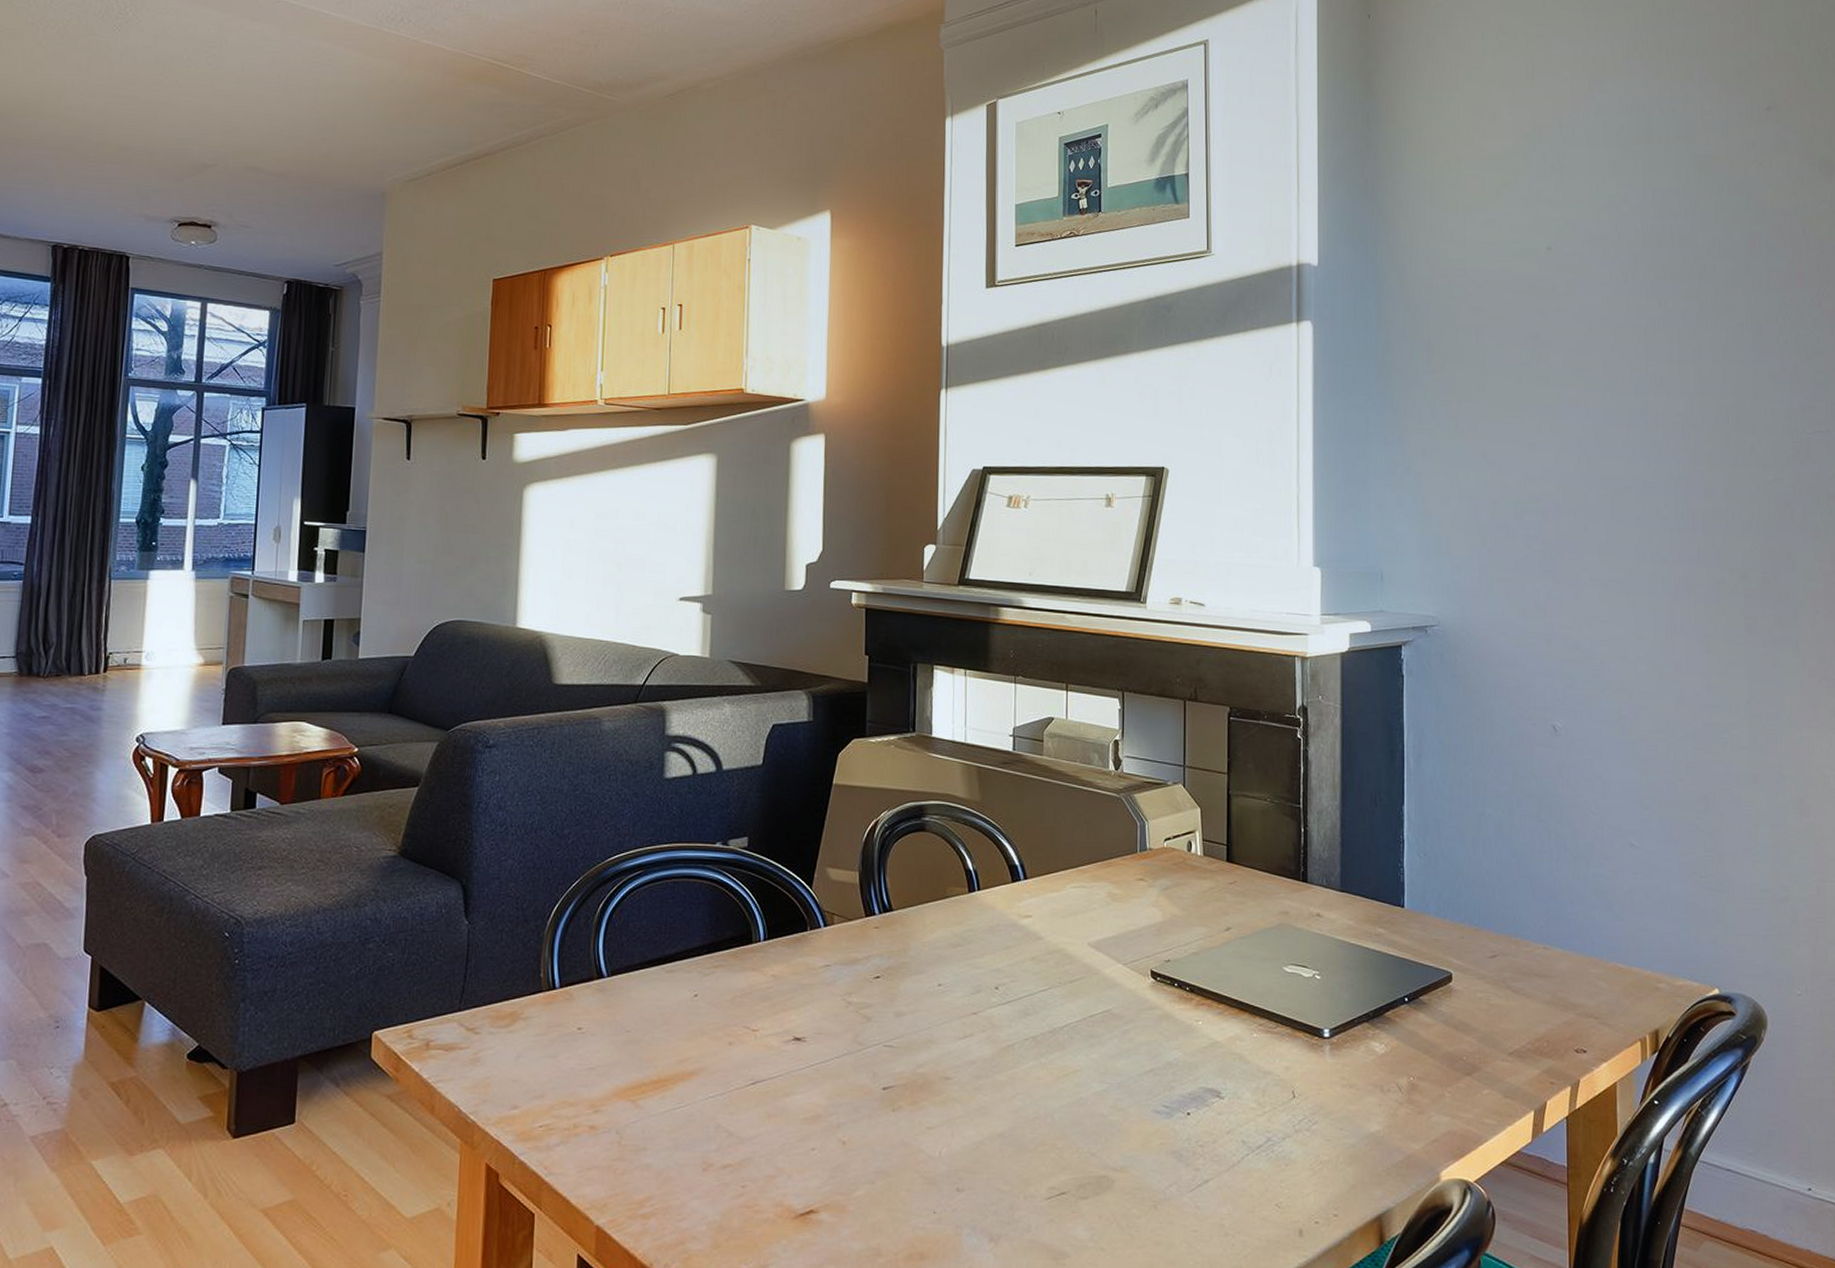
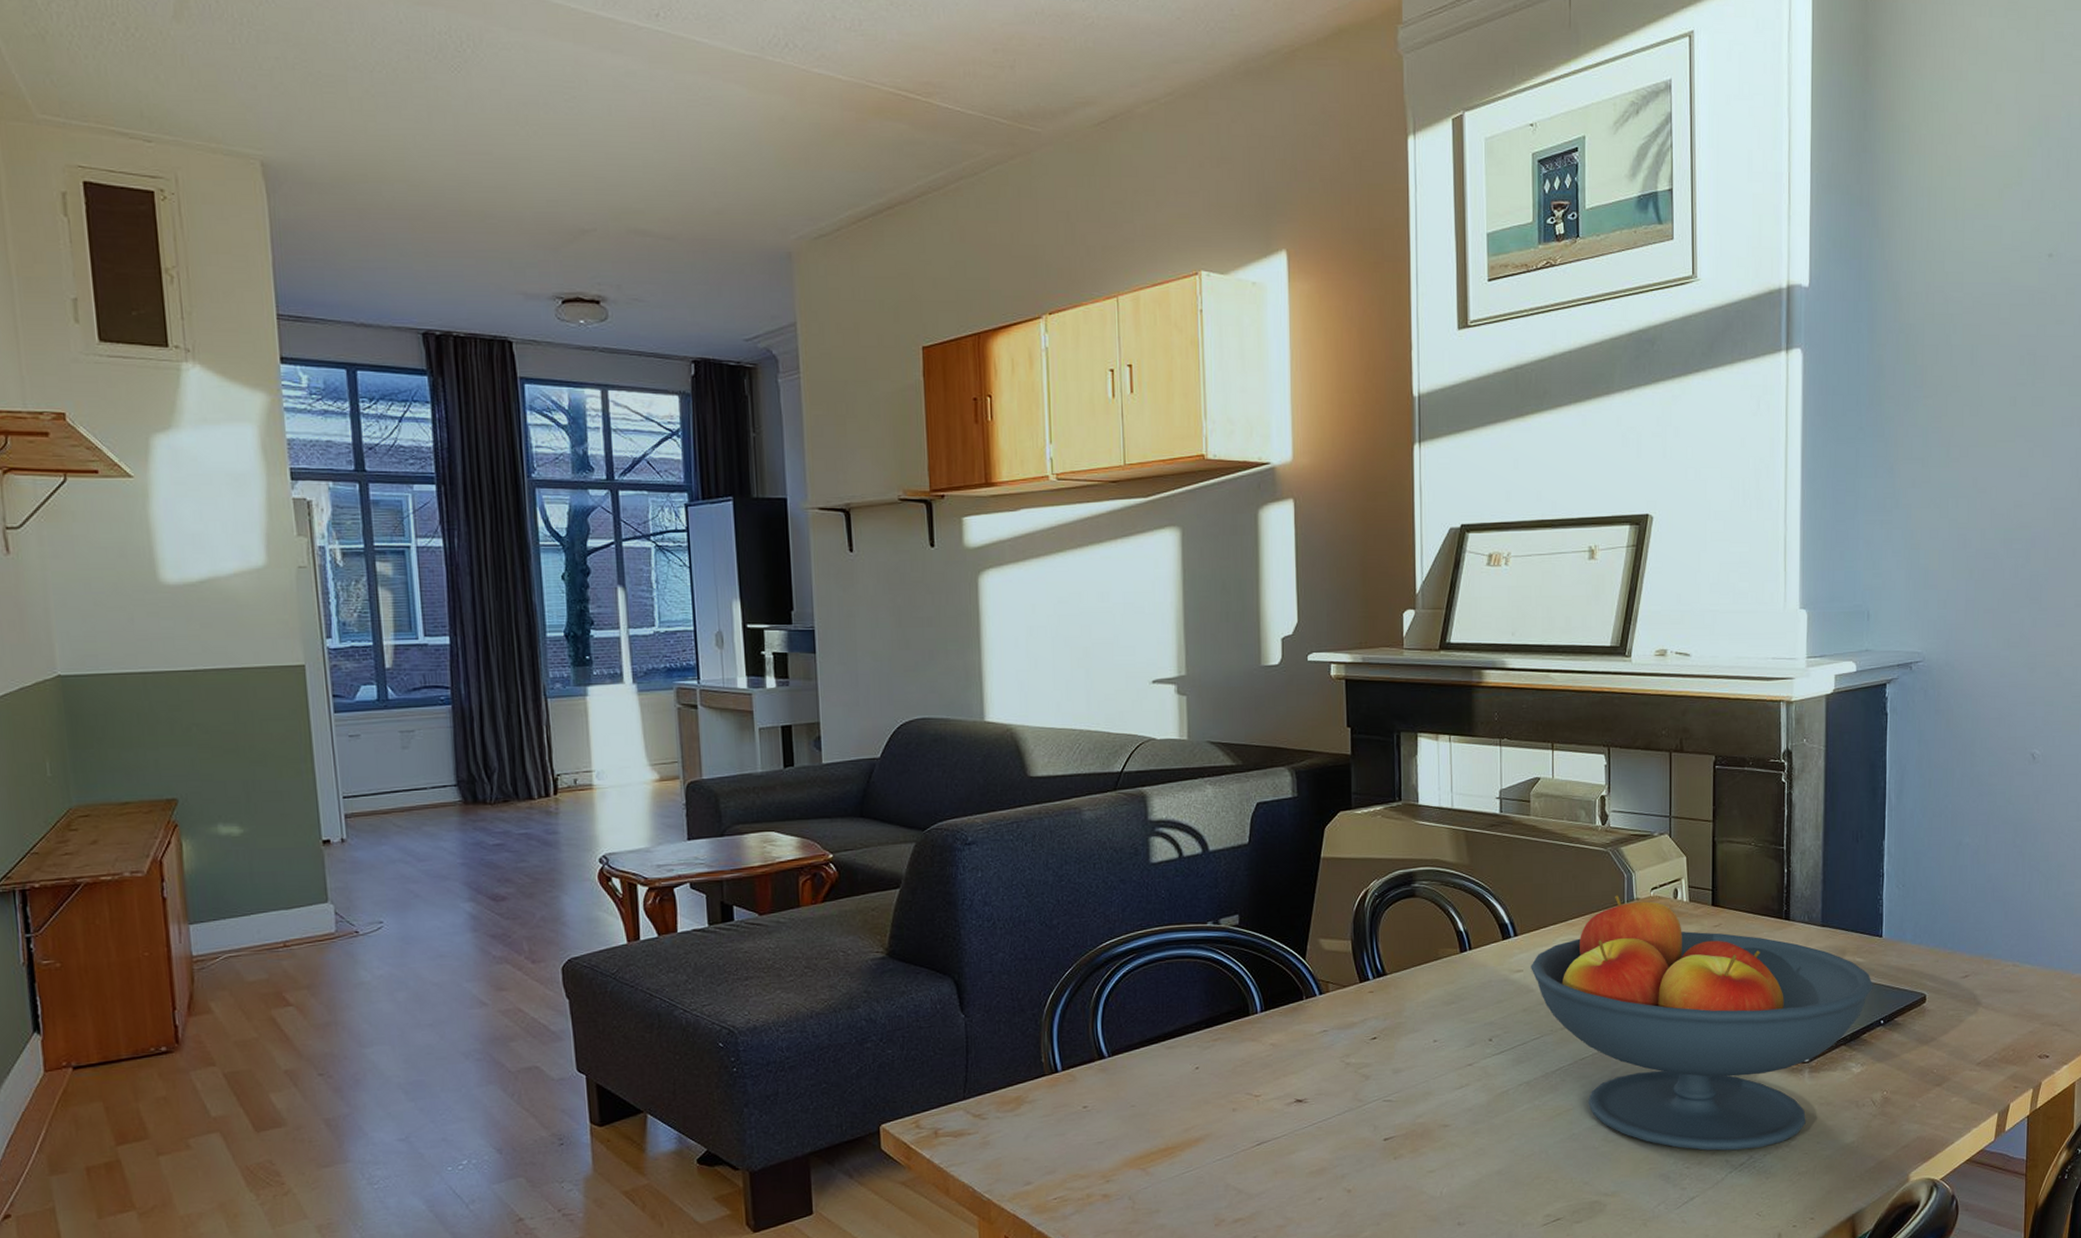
fruit bowl: none [1040,844,1396,1131] -> present [1531,895,1873,1151]

